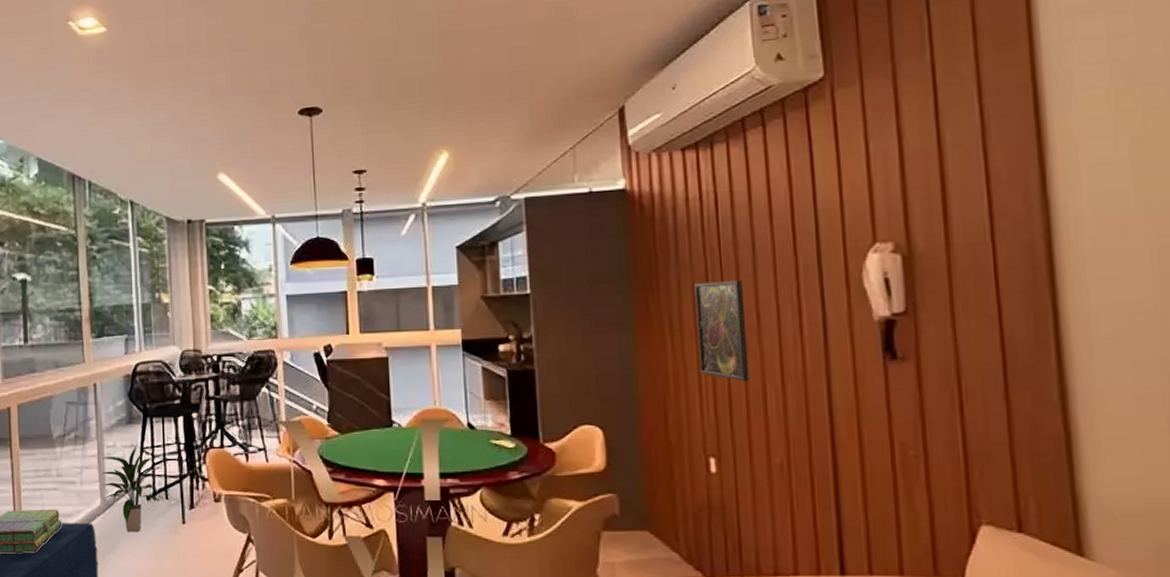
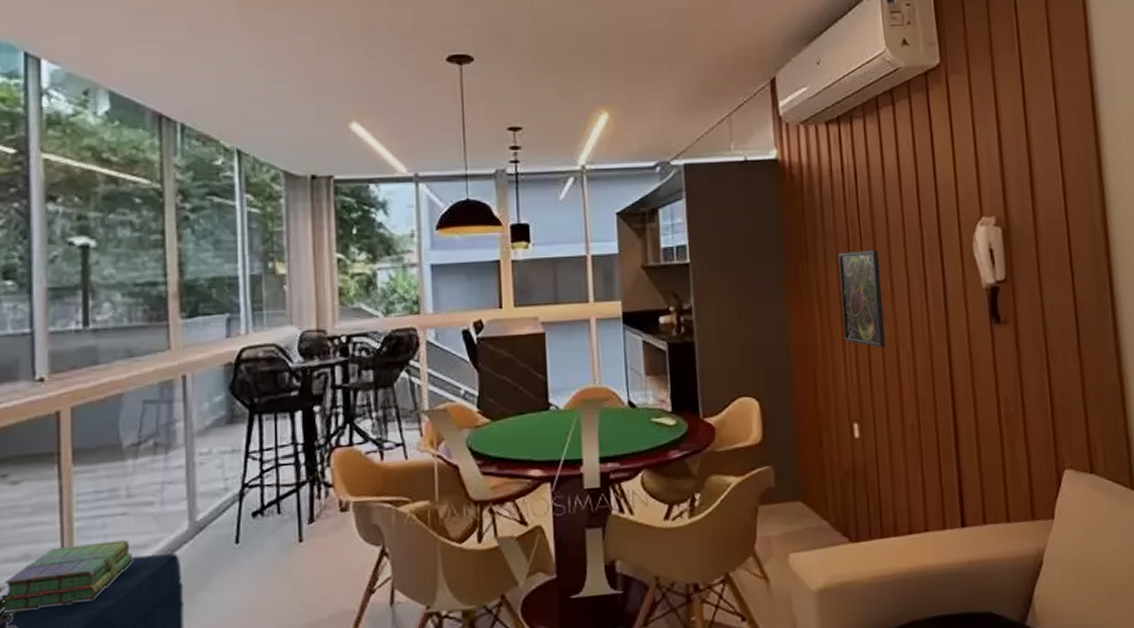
indoor plant: present [102,445,161,533] -> none [191,450,271,560]

